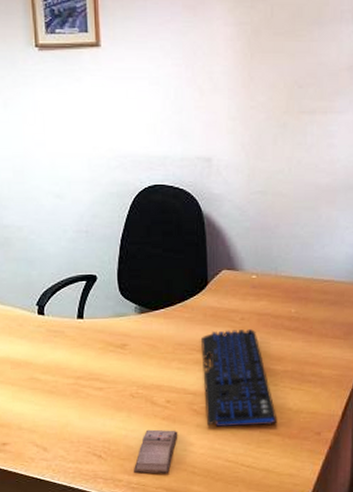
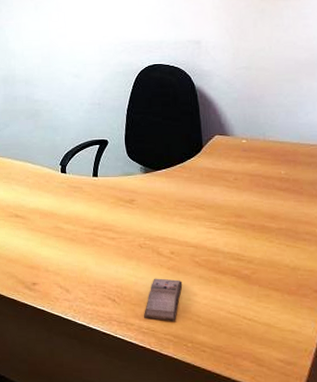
keyboard: present [201,329,278,427] -> none [199,189,276,281]

